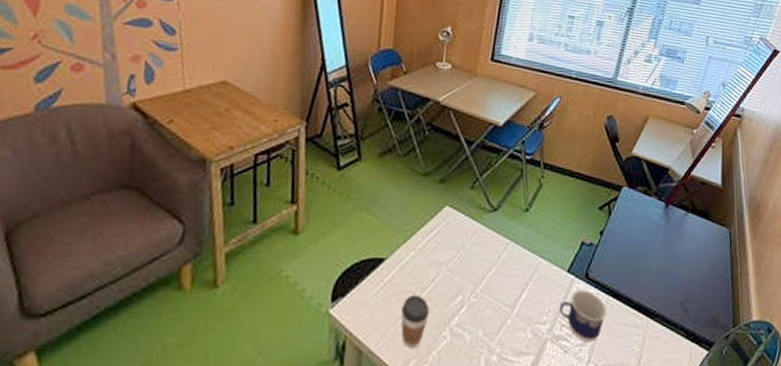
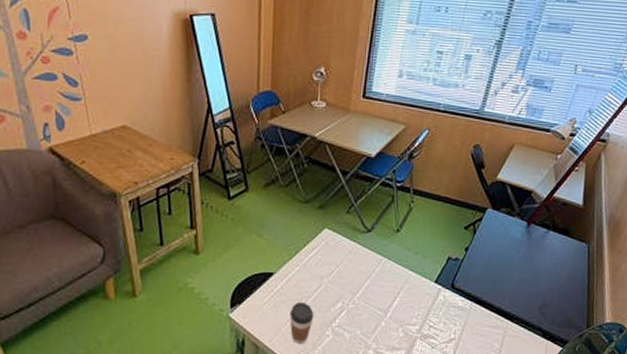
cup: present [559,289,608,342] -> none [427,297,471,340]

